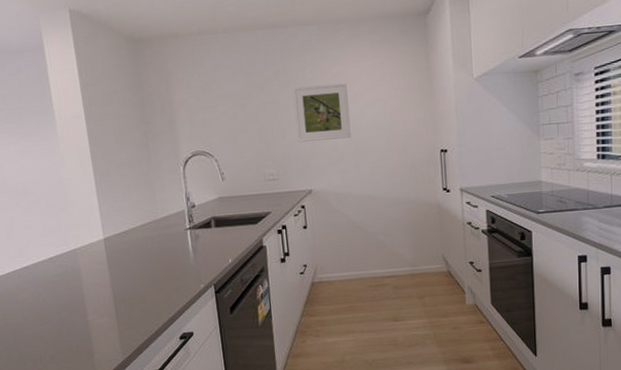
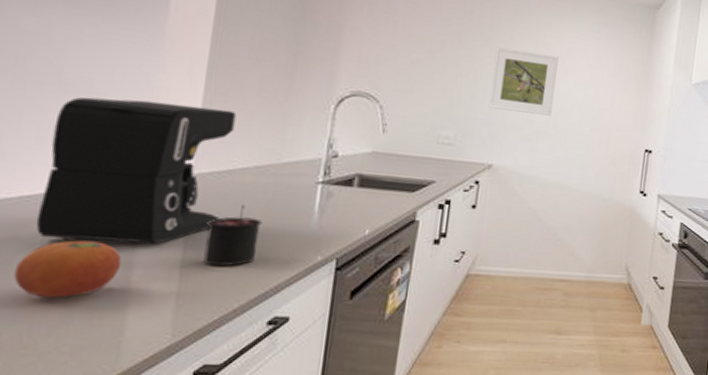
coffee maker: none [12,186,130,298] -> present [35,97,237,244]
fruit: none [20,296,80,338] -> present [13,240,122,298]
candle: none [122,255,160,303] -> present [203,205,263,267]

